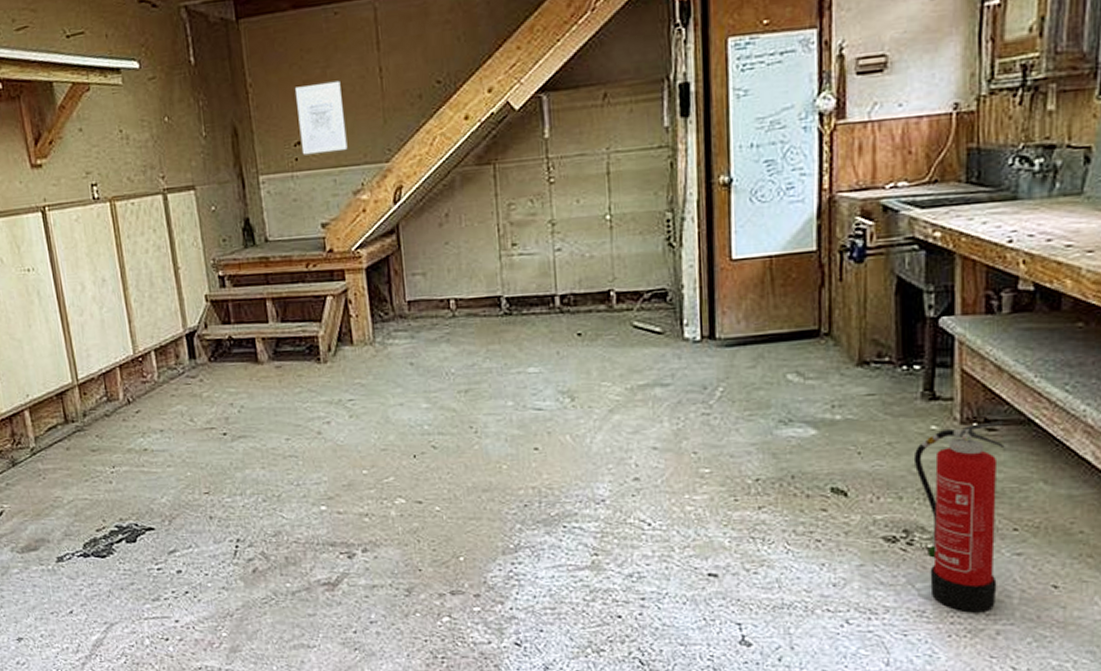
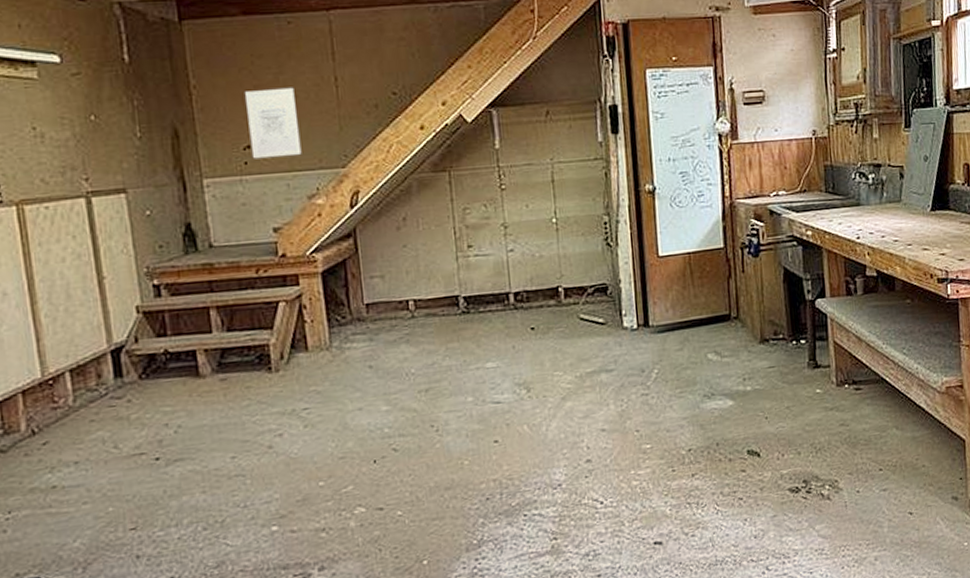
fire extinguisher: present [913,421,1005,613] -> none [806,381,873,545]

